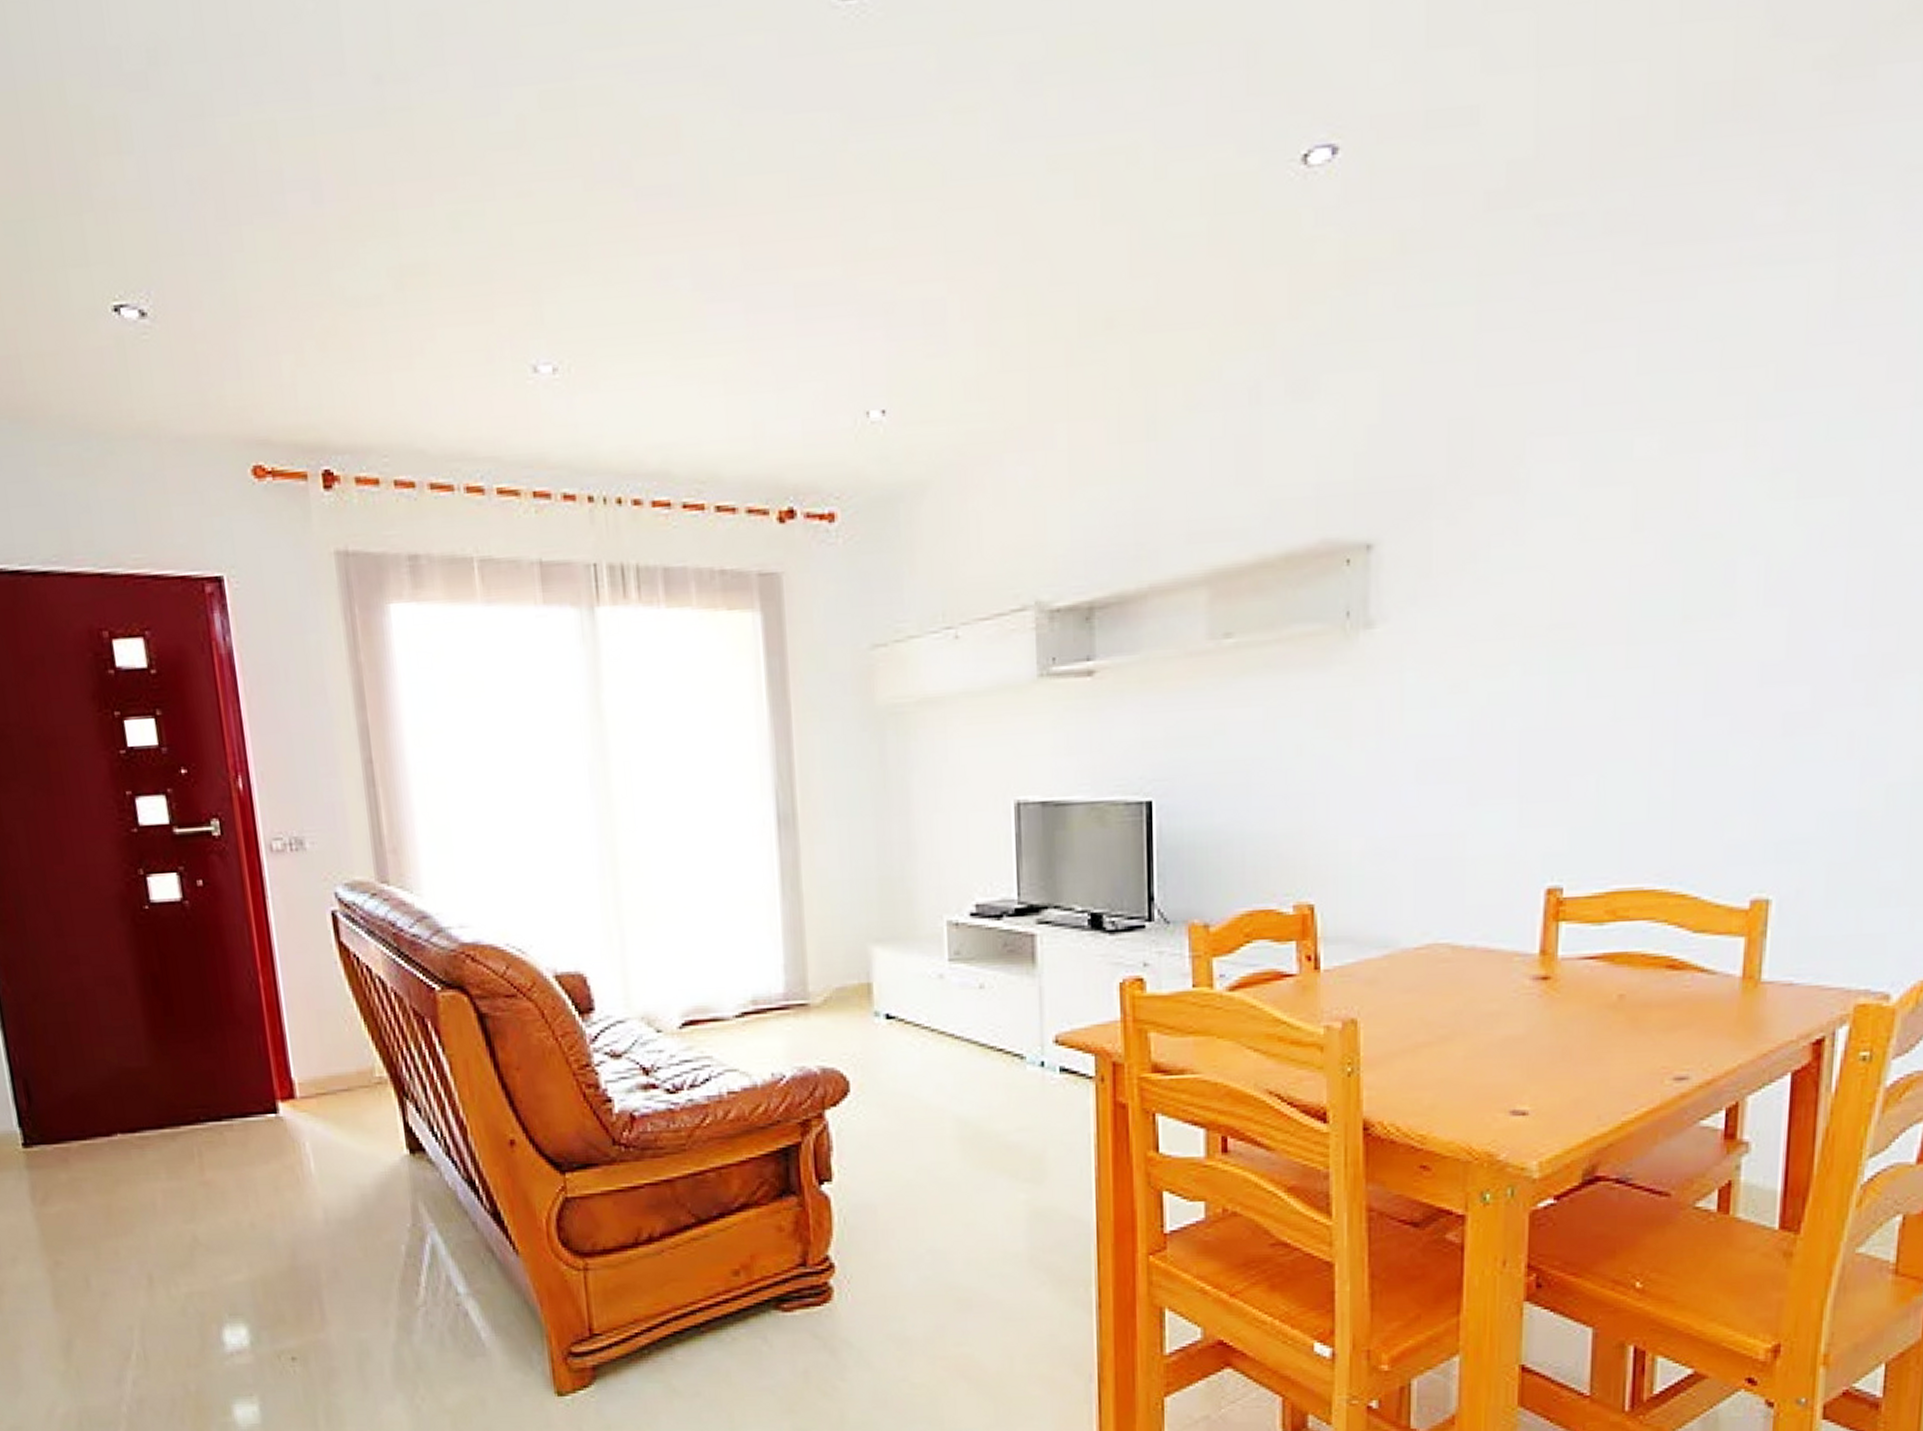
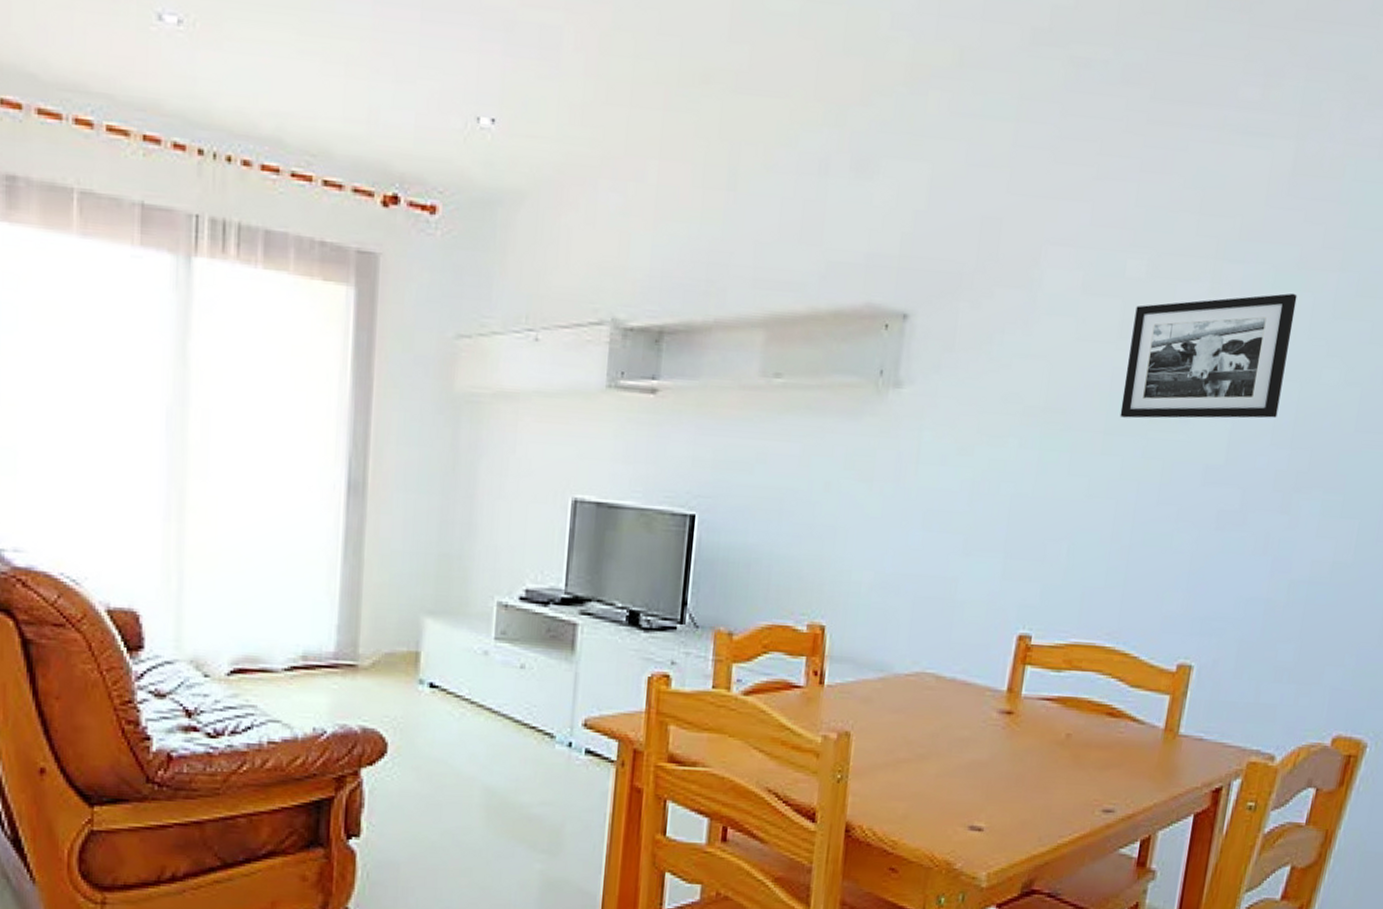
picture frame: none [1644,442,1860,623] -> present [1119,293,1298,419]

